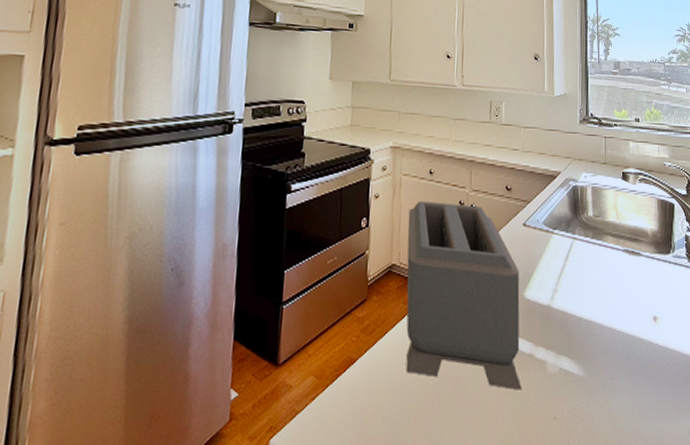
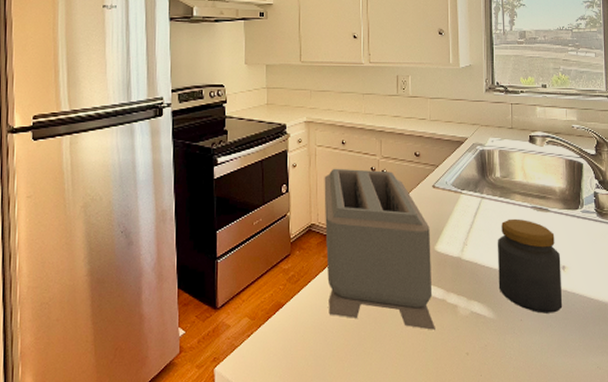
jar: none [588,262,654,371] -> present [497,218,563,314]

